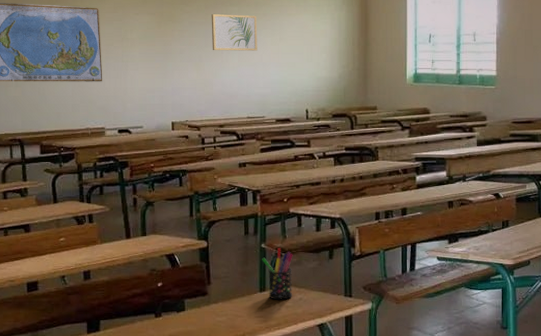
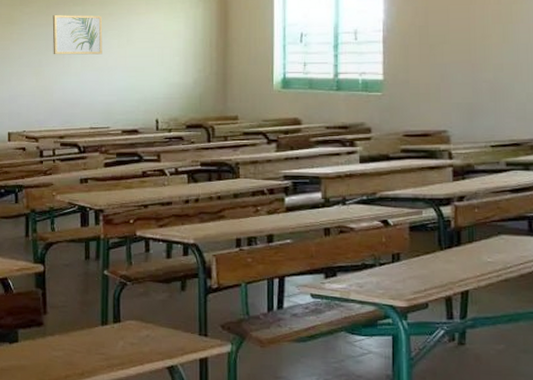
pen holder: present [262,248,293,300] -> none [104,276,140,336]

